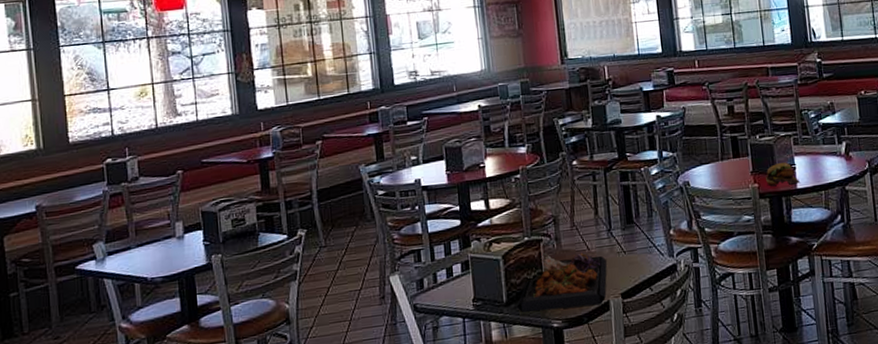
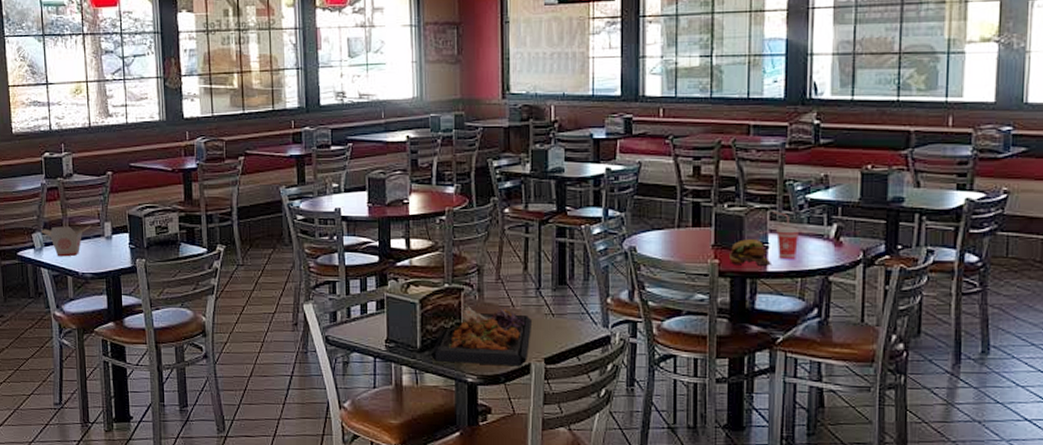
takeout container: none [102,227,161,265] -> present [40,225,92,257]
beverage cup: none [794,136,818,178] -> present [772,210,800,260]

